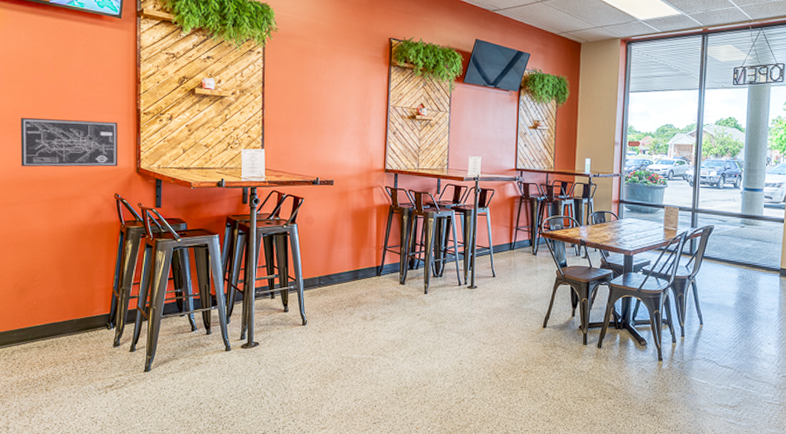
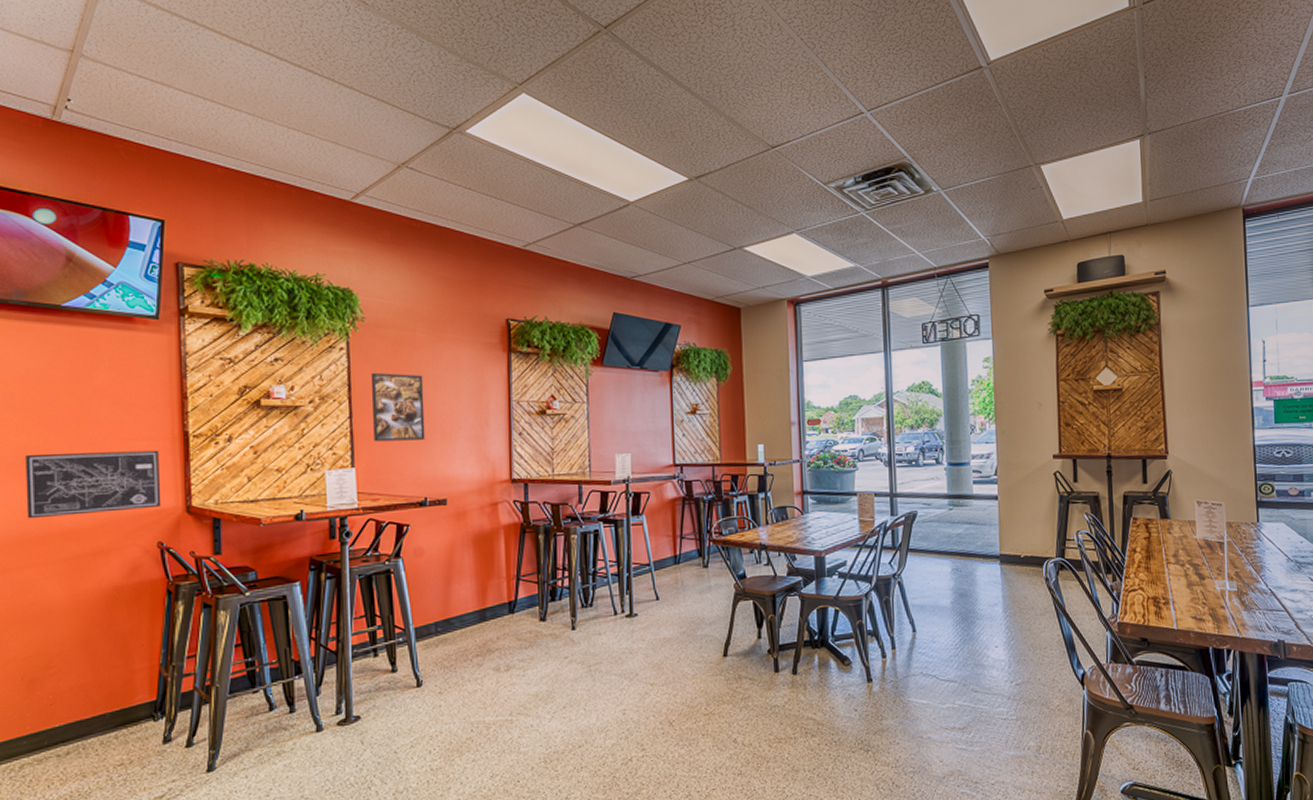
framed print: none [280,73,321,131] -> present [370,372,425,442]

